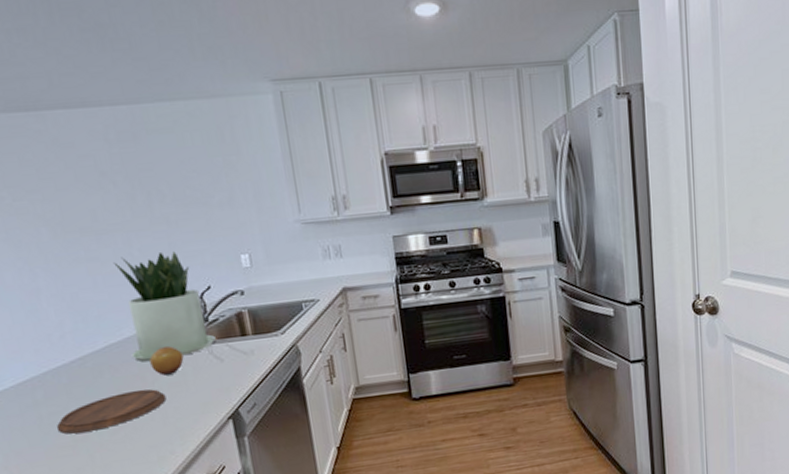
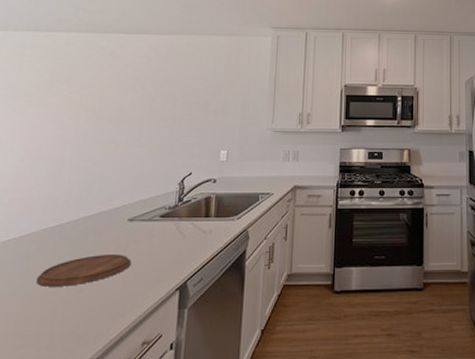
planter: present [113,251,216,362] -> none [115,141,185,230]
fruit: present [149,346,184,376] -> none [127,219,155,244]

